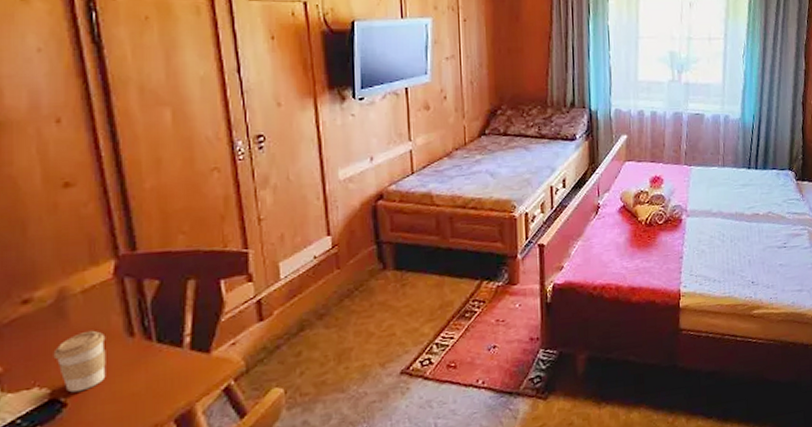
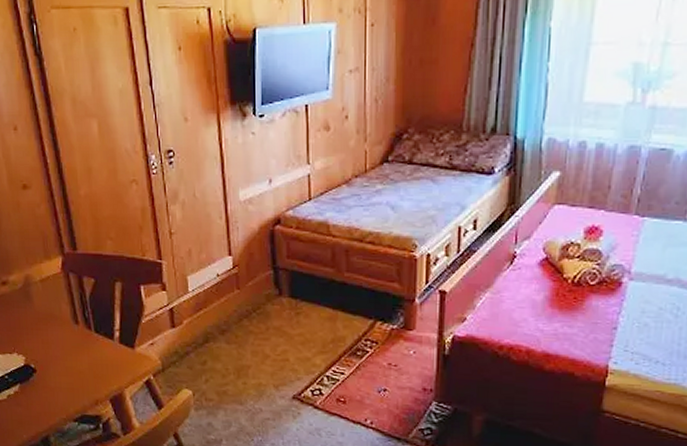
coffee cup: present [53,330,106,393] -> none [24,314,61,363]

